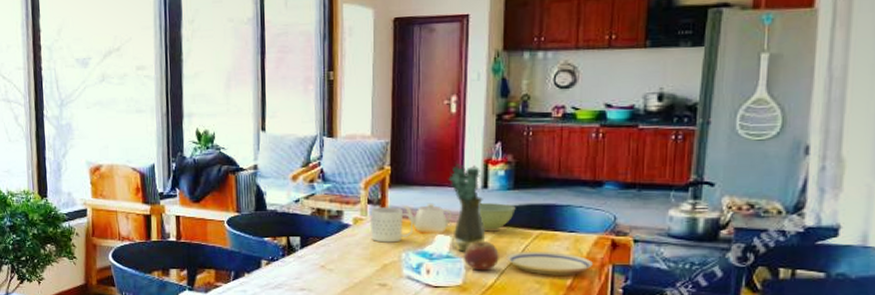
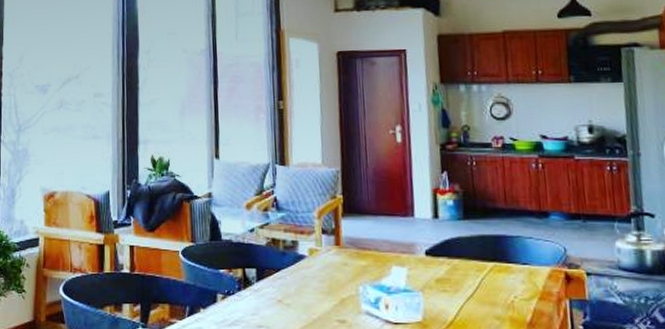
mug: present [370,207,414,243] -> none [325,237,370,275]
teapot: present [402,203,452,233] -> none [357,233,407,265]
vase: present [448,161,486,252] -> none [399,191,442,285]
fruit: present [463,241,499,271] -> none [420,274,457,306]
bowl: present [479,203,516,232] -> none [431,234,468,264]
plate: present [506,251,593,275] -> none [464,284,550,311]

